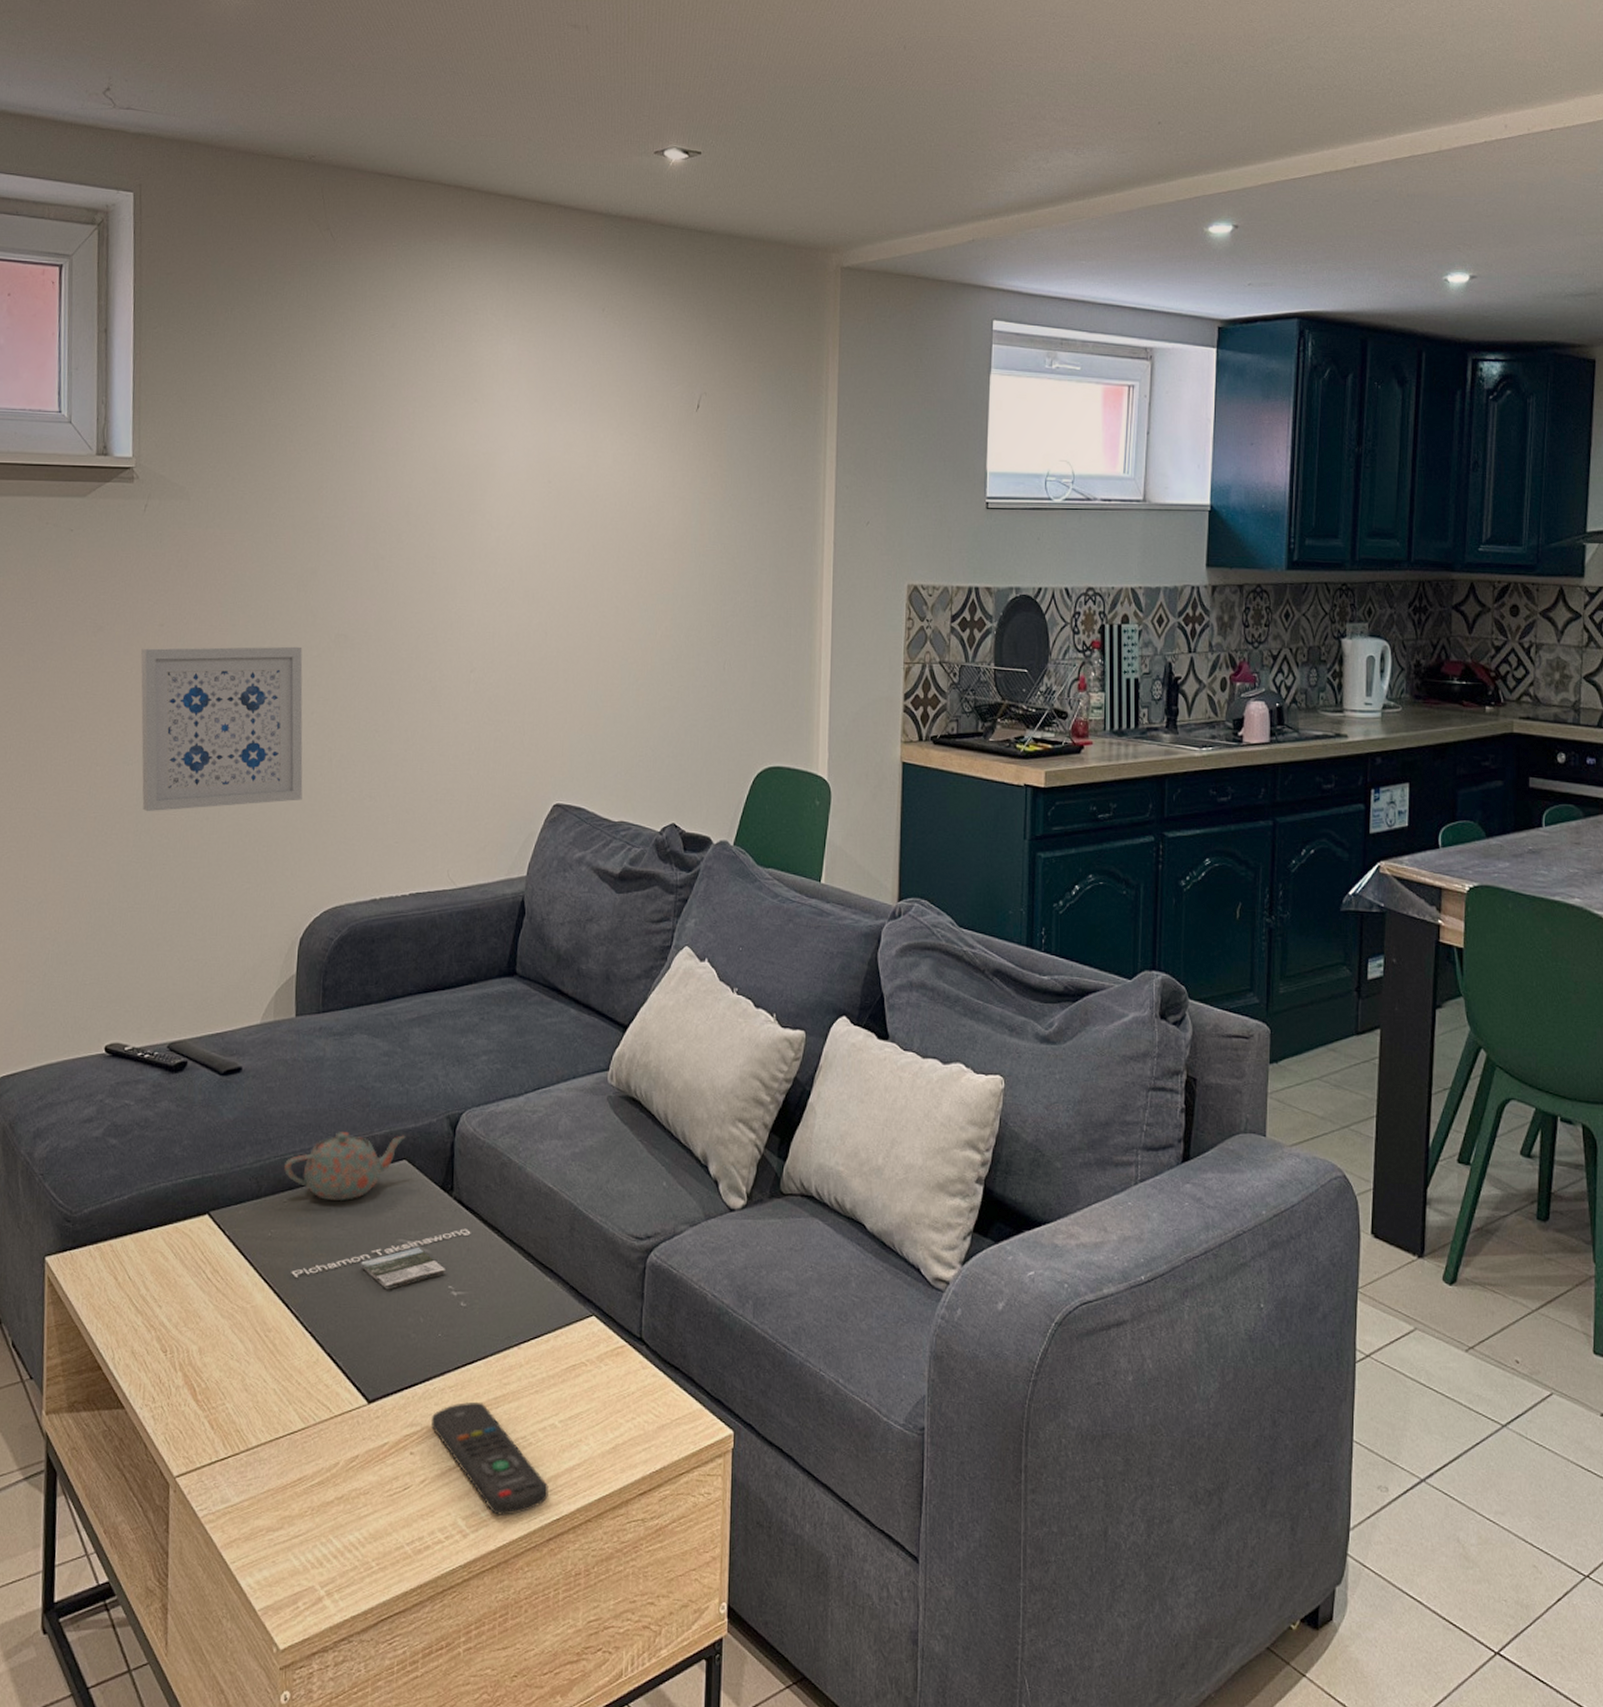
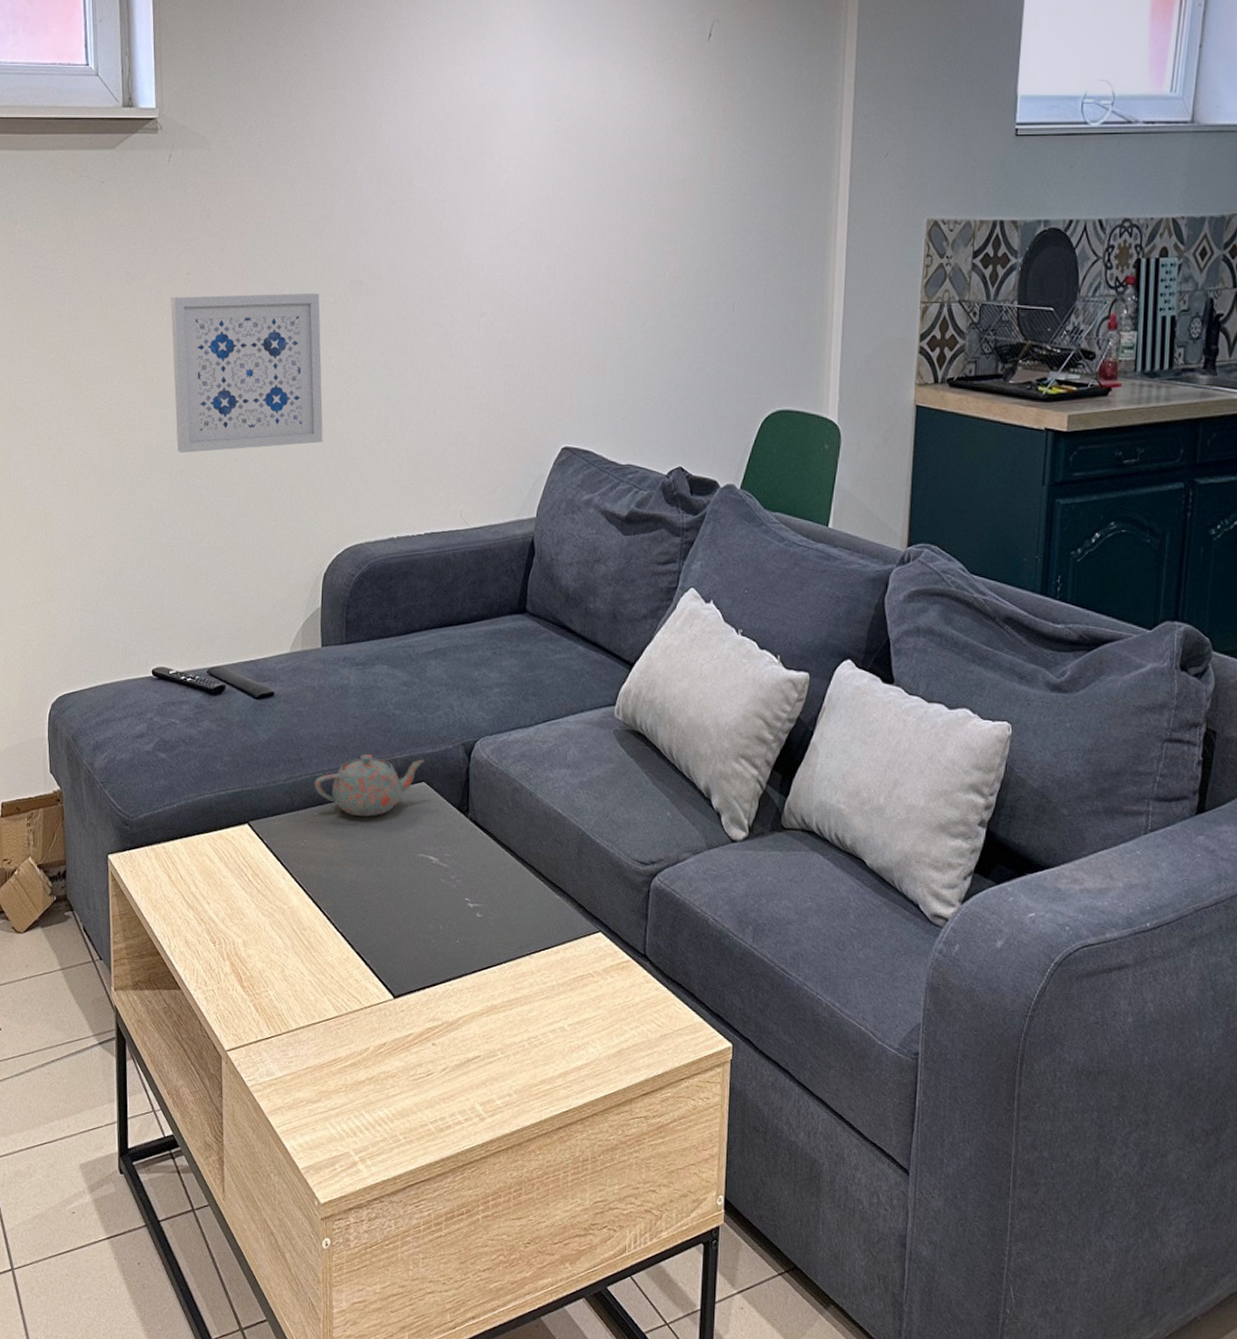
magazine: present [291,1228,471,1290] -> none [323,847,486,899]
remote control: present [431,1401,549,1516] -> none [450,1003,558,1105]

